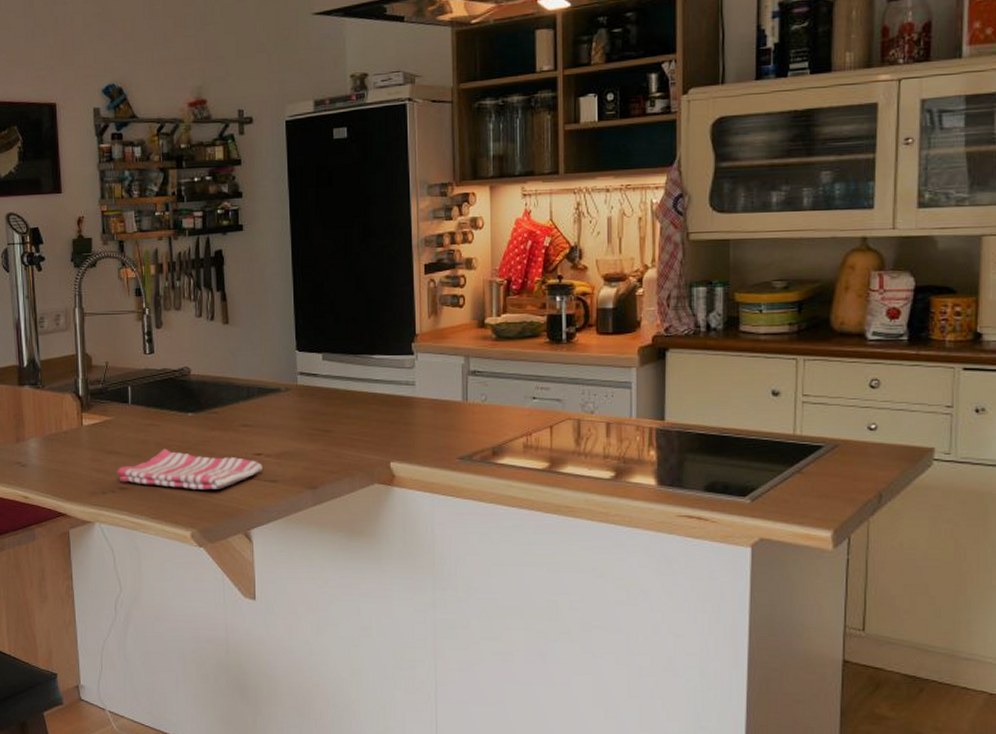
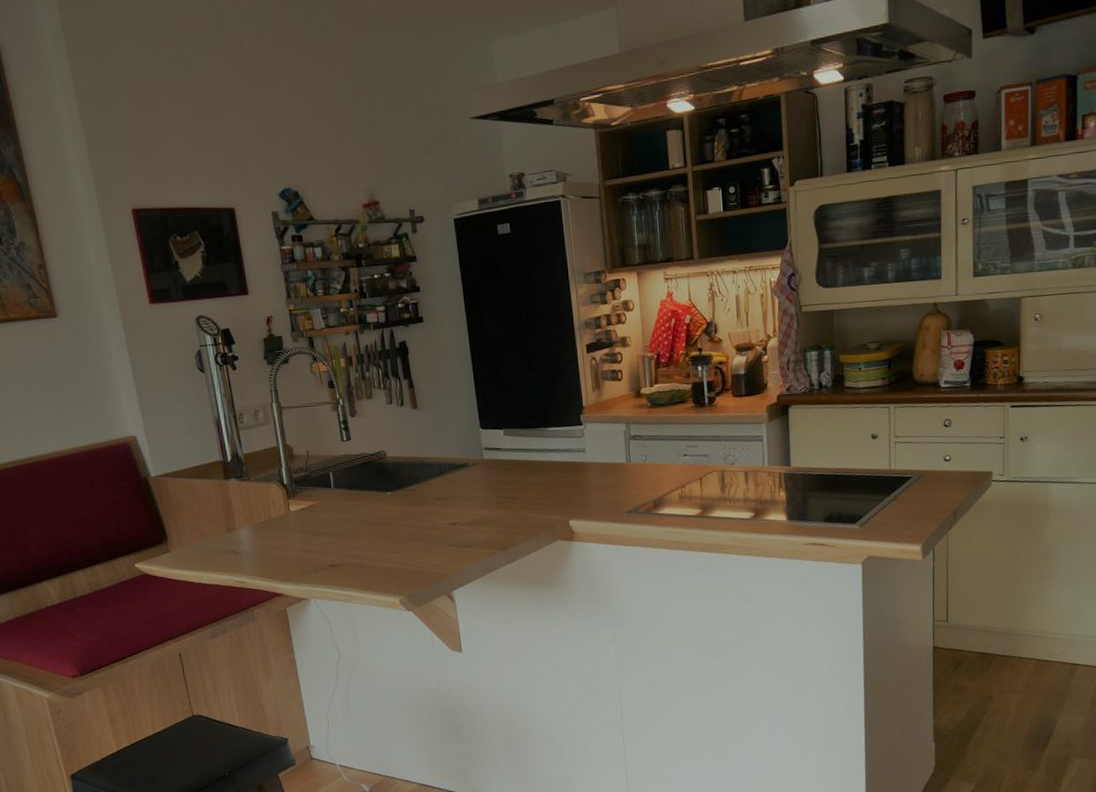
dish towel: present [117,448,262,491] -> none [326,526,459,561]

